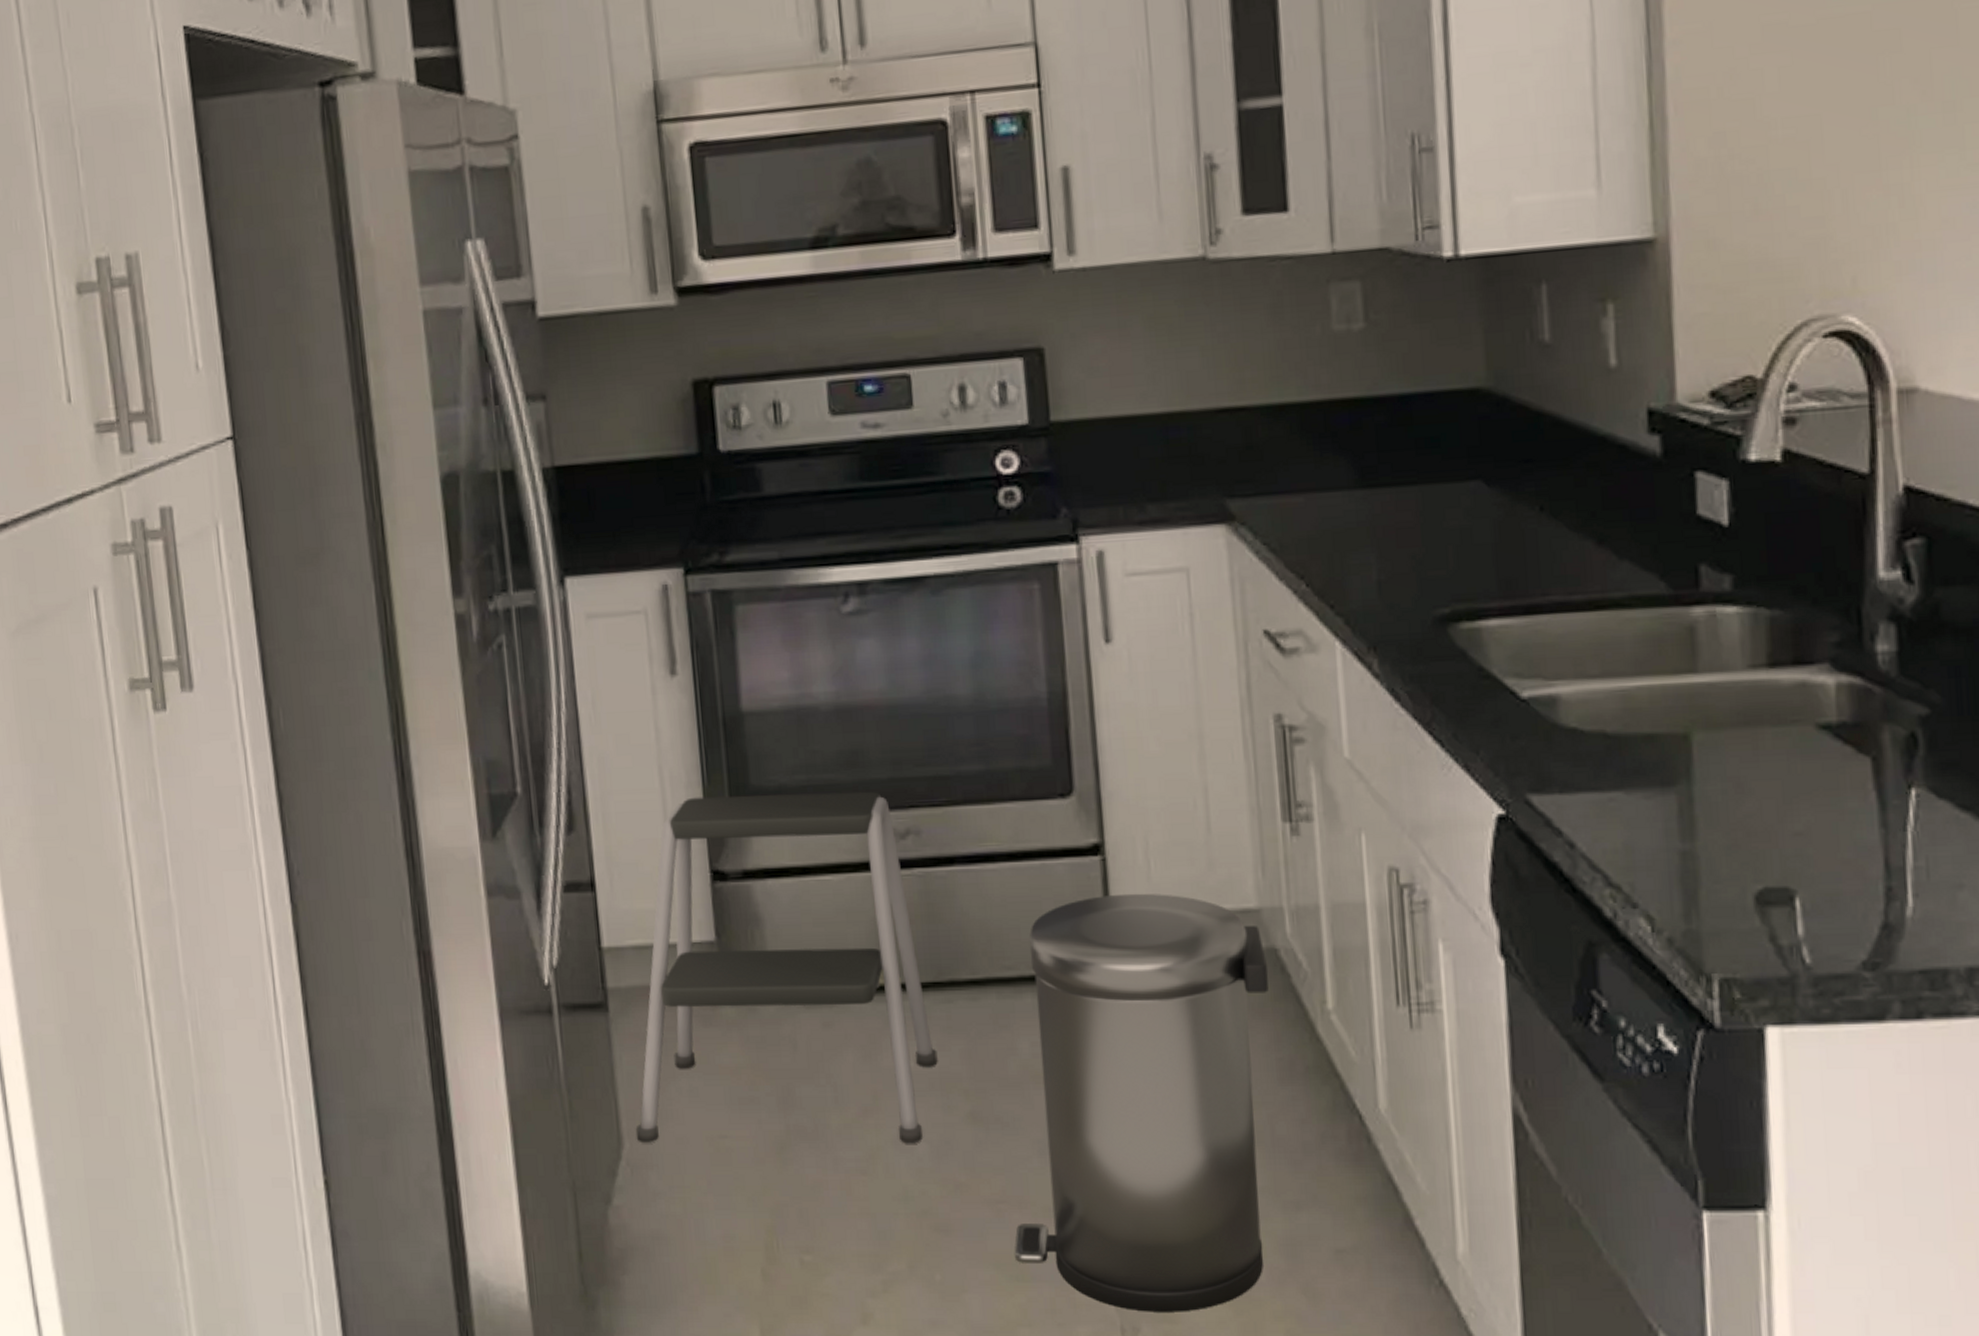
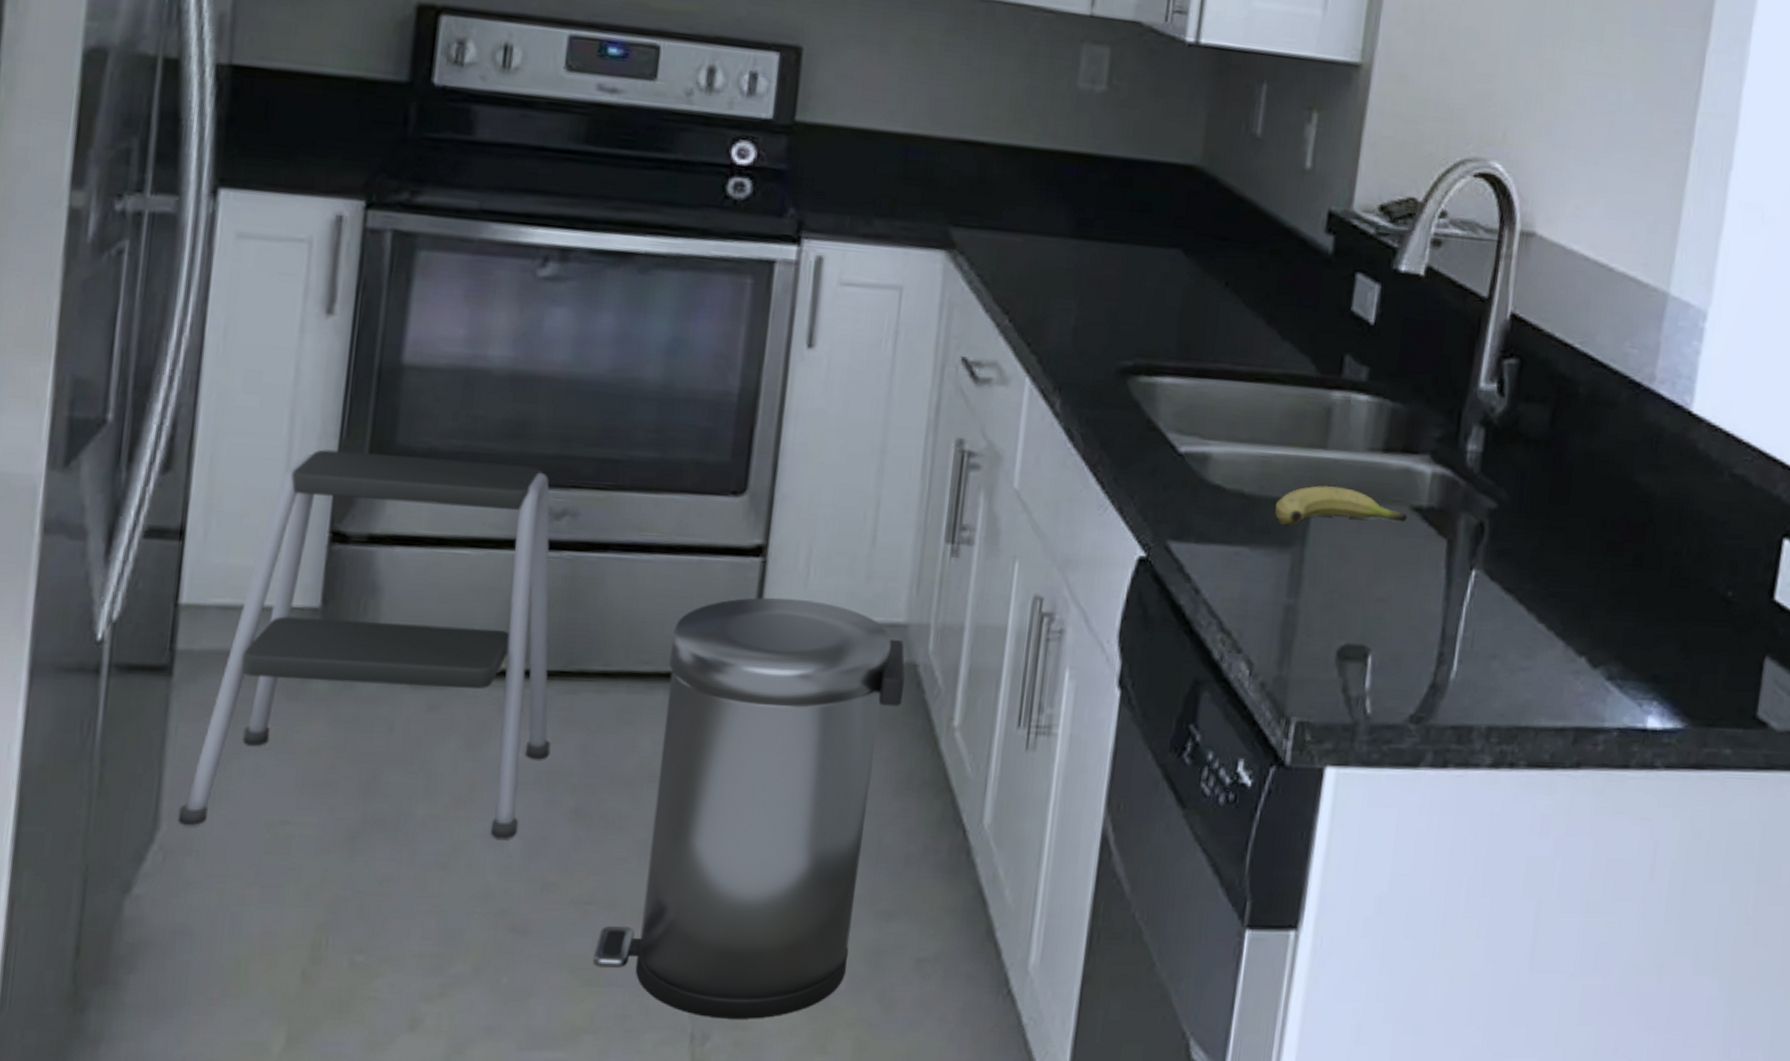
fruit: none [1646,713,1814,764] -> present [1275,485,1408,526]

